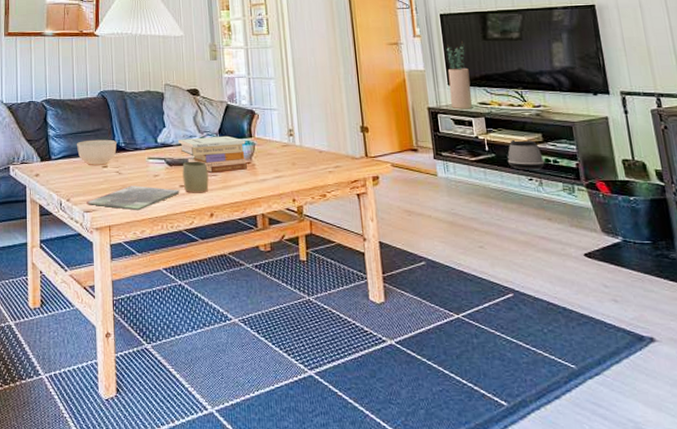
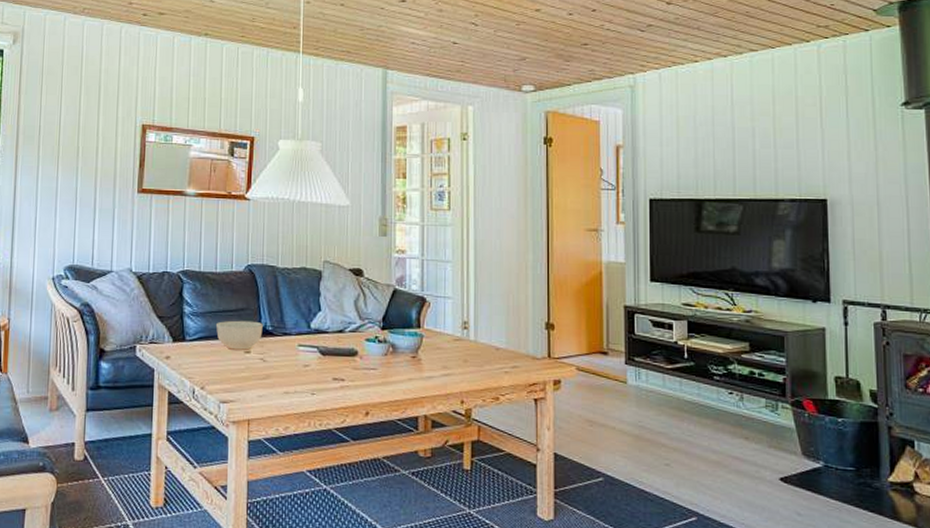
magazine: present [86,186,180,211] -> none [224,375,332,404]
books: present [178,135,247,174] -> none [335,324,412,367]
mug: present [182,161,209,193] -> none [337,351,367,388]
vase: present [446,40,472,110] -> none [651,231,676,311]
speaker: present [507,140,545,170] -> none [707,348,749,383]

